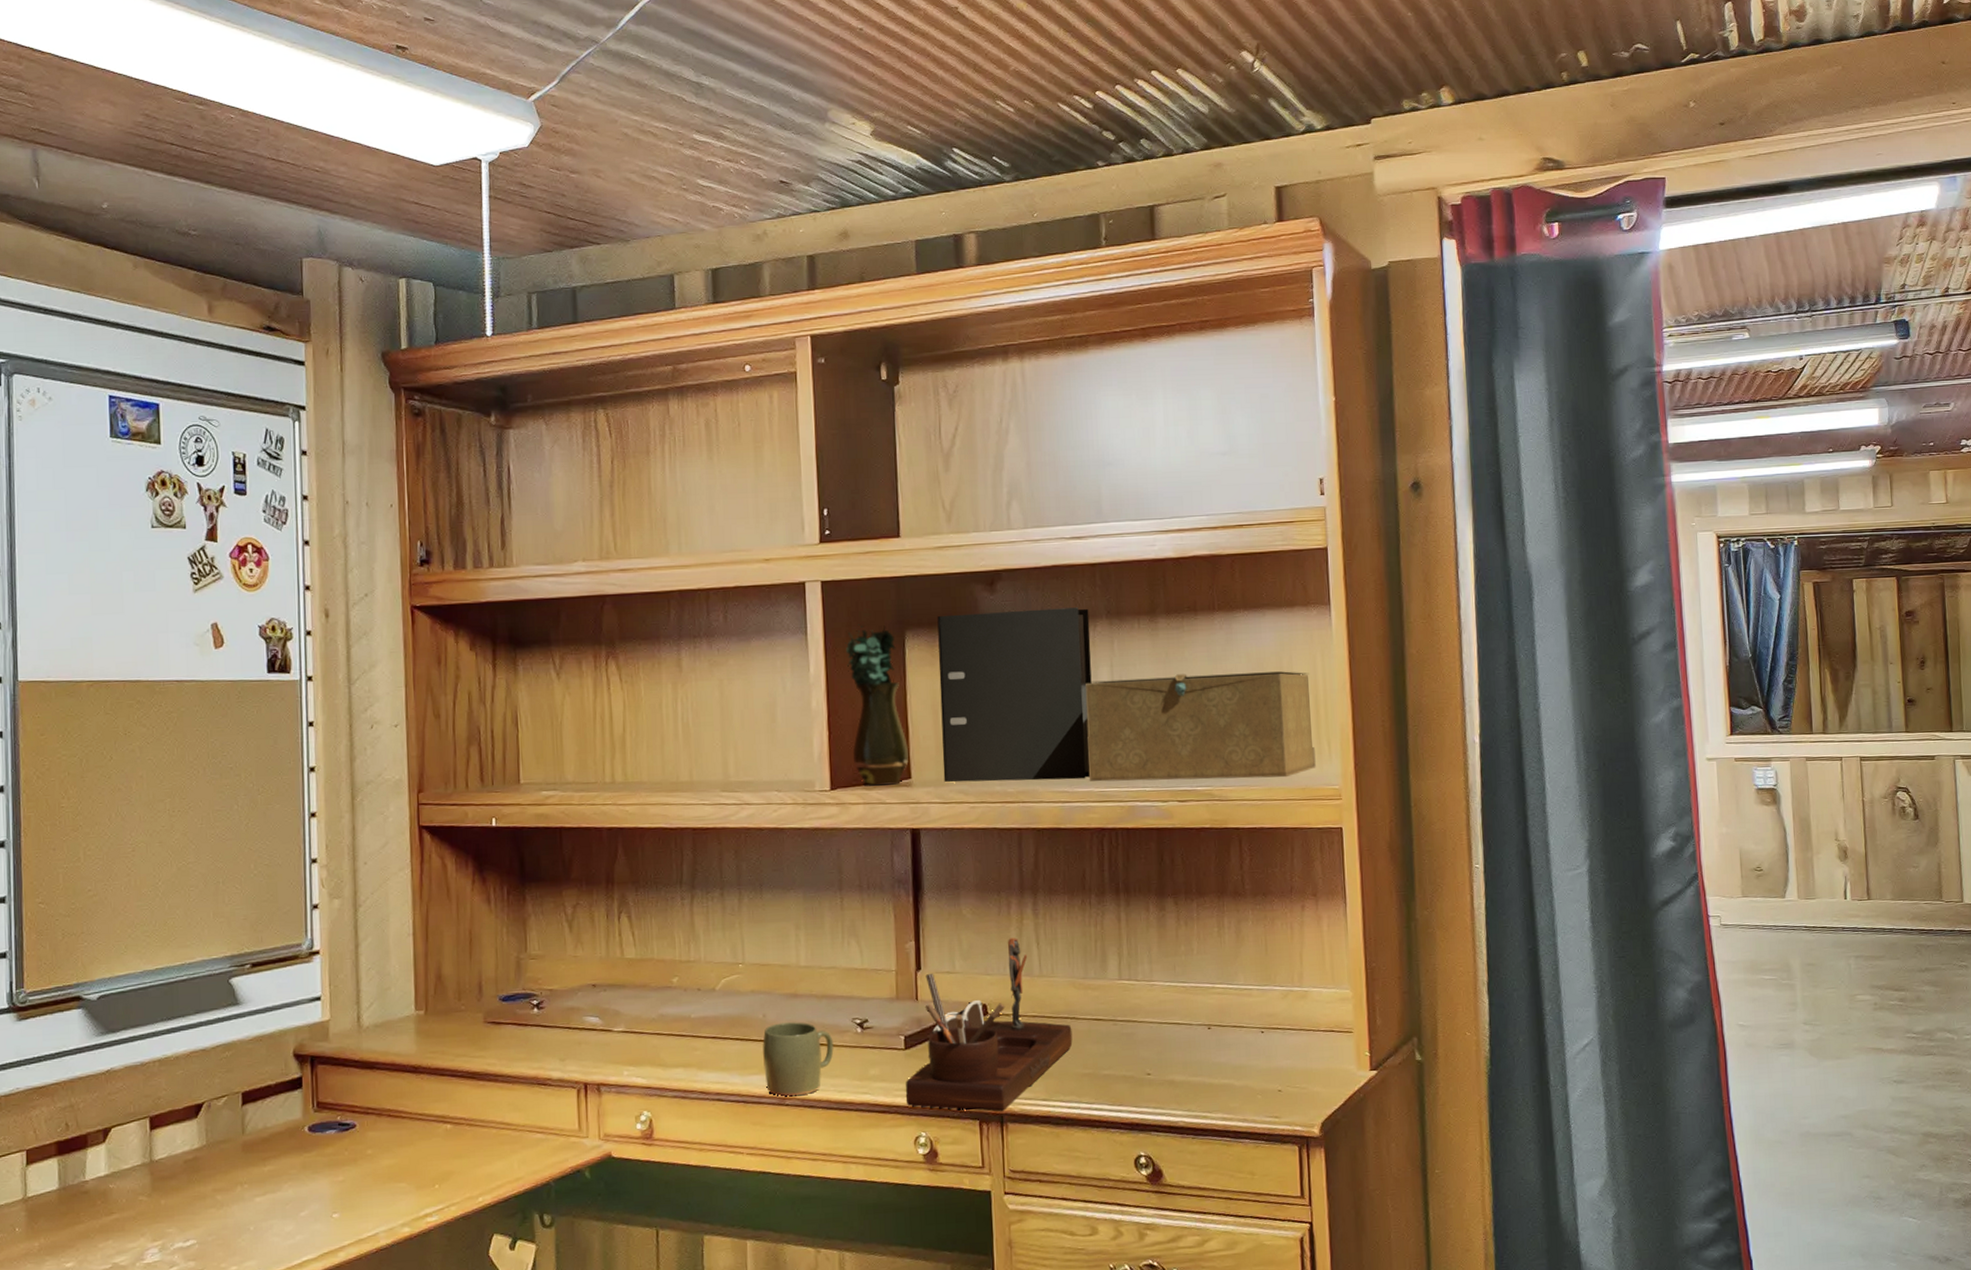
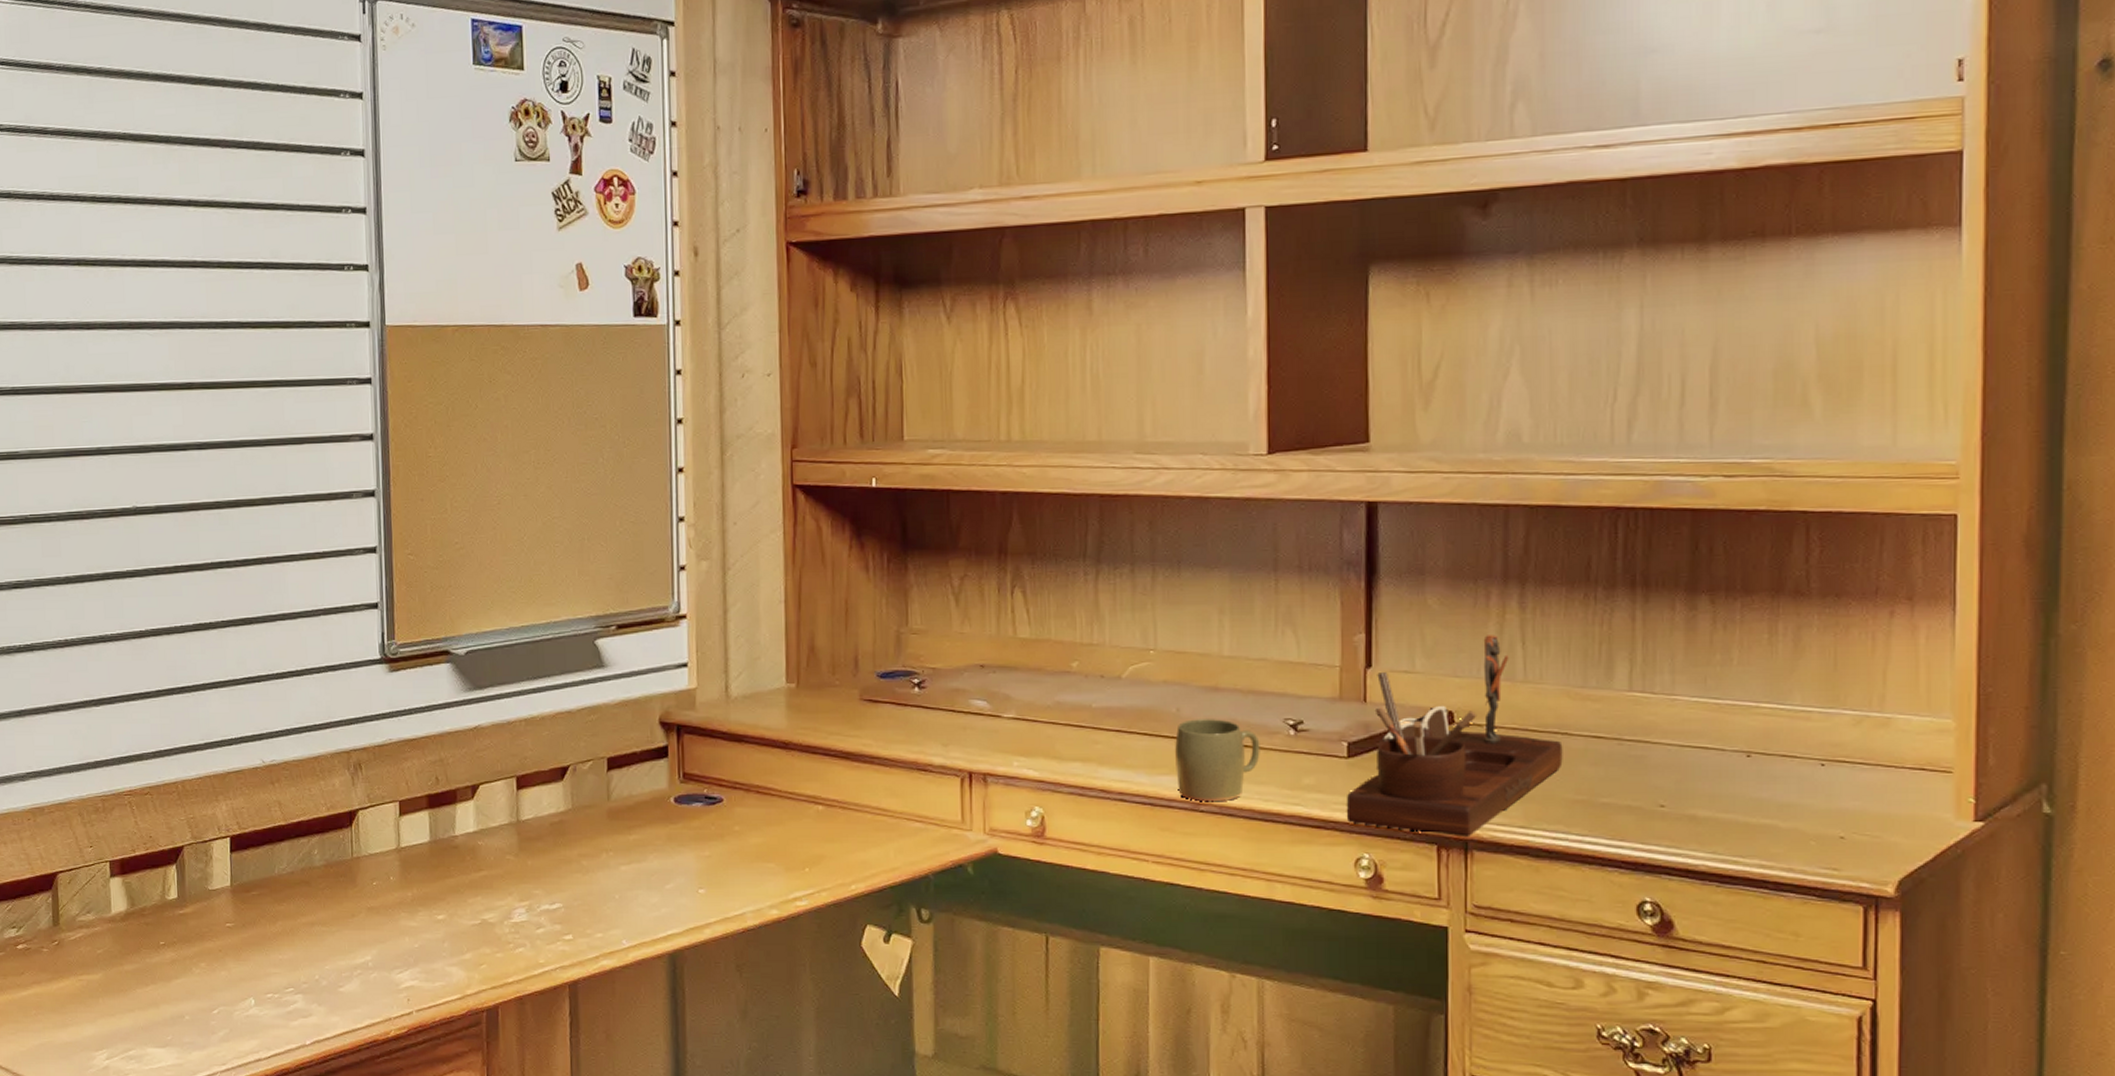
vase: present [845,624,909,785] -> none [1292,257,1368,450]
binder: present [937,607,1092,783] -> none [1410,234,1615,448]
decorative box: present [1086,671,1316,782] -> none [1602,313,1924,451]

